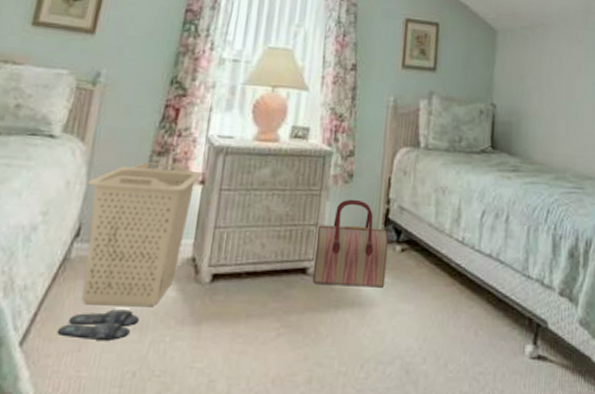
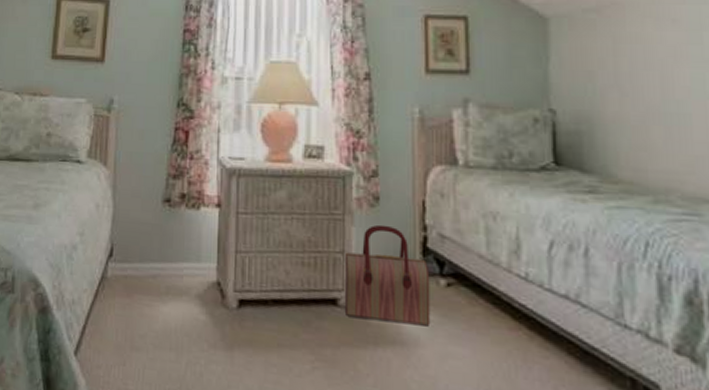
slippers: present [57,309,139,340] -> none [104,328,174,358]
laundry basket: present [82,162,202,307] -> none [114,185,217,329]

